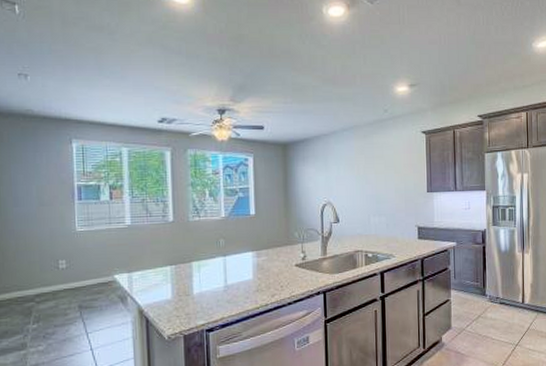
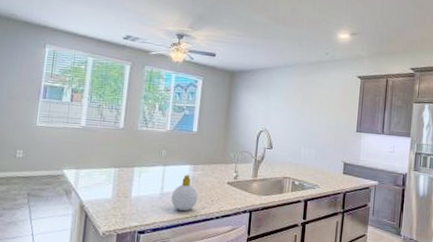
soap bottle: none [236,261,266,301] -> present [171,174,198,211]

